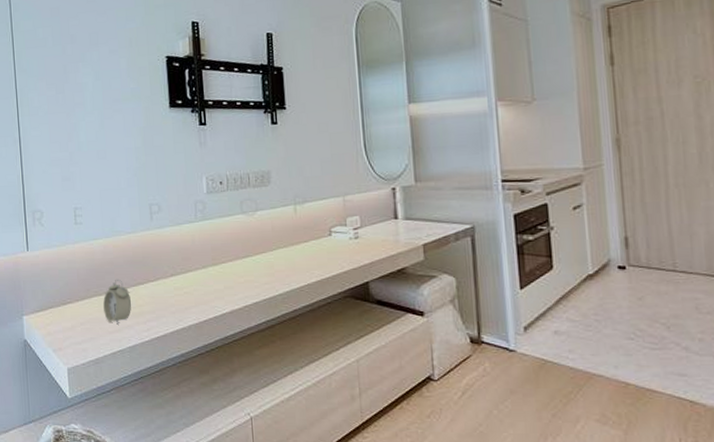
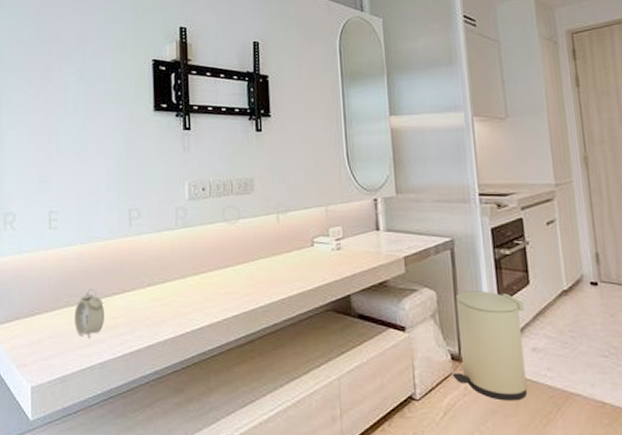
pedal bin: none [471,276,548,381] -> present [452,291,528,401]

